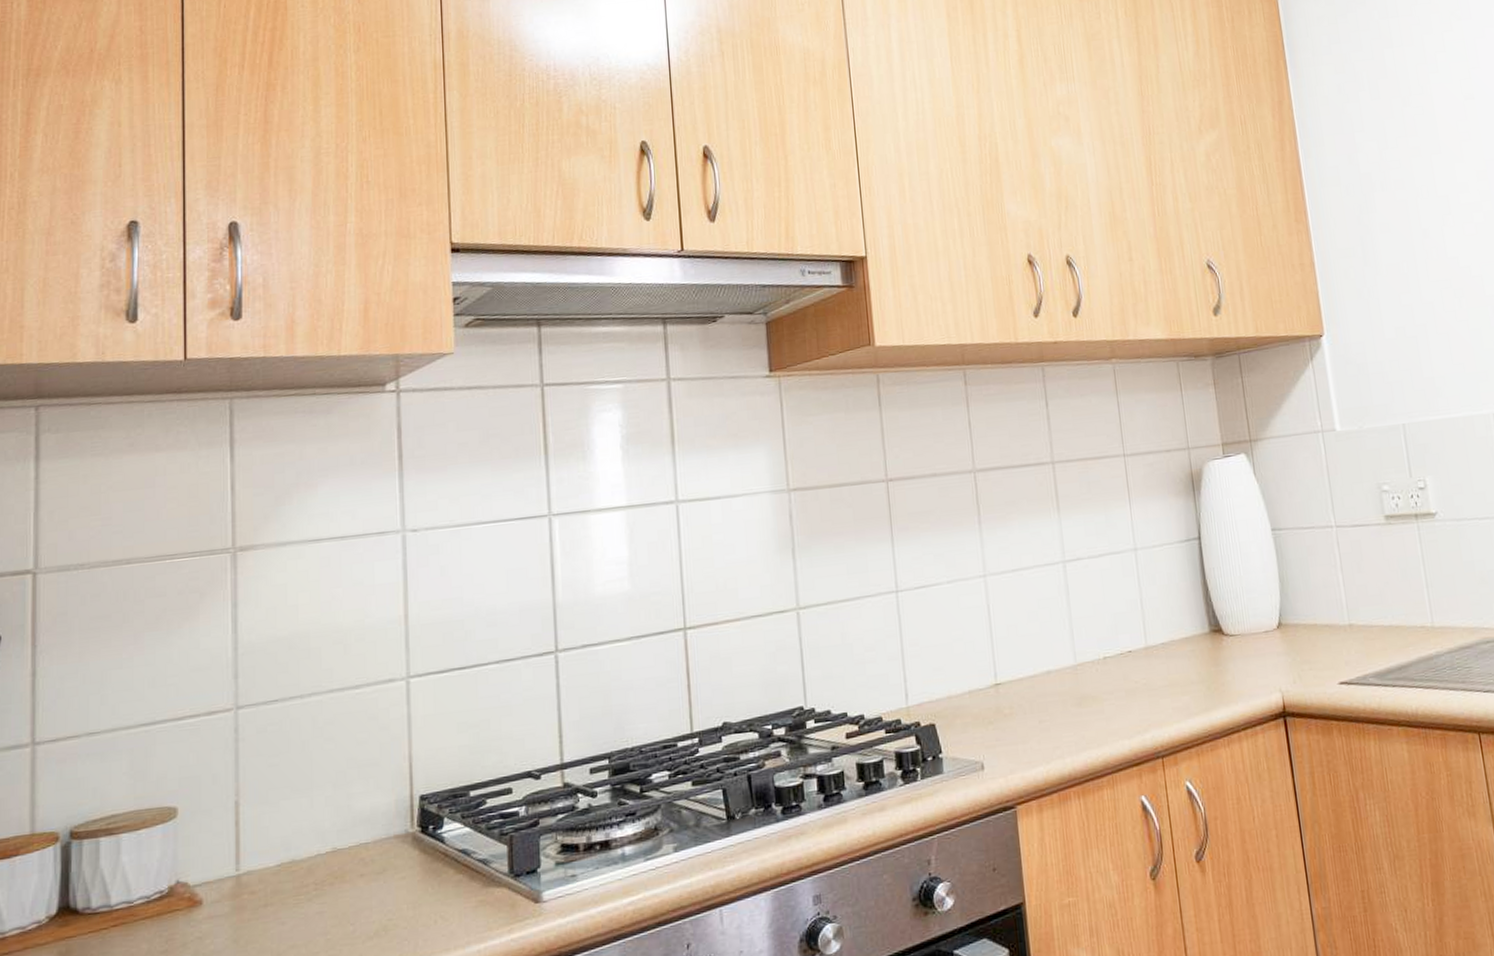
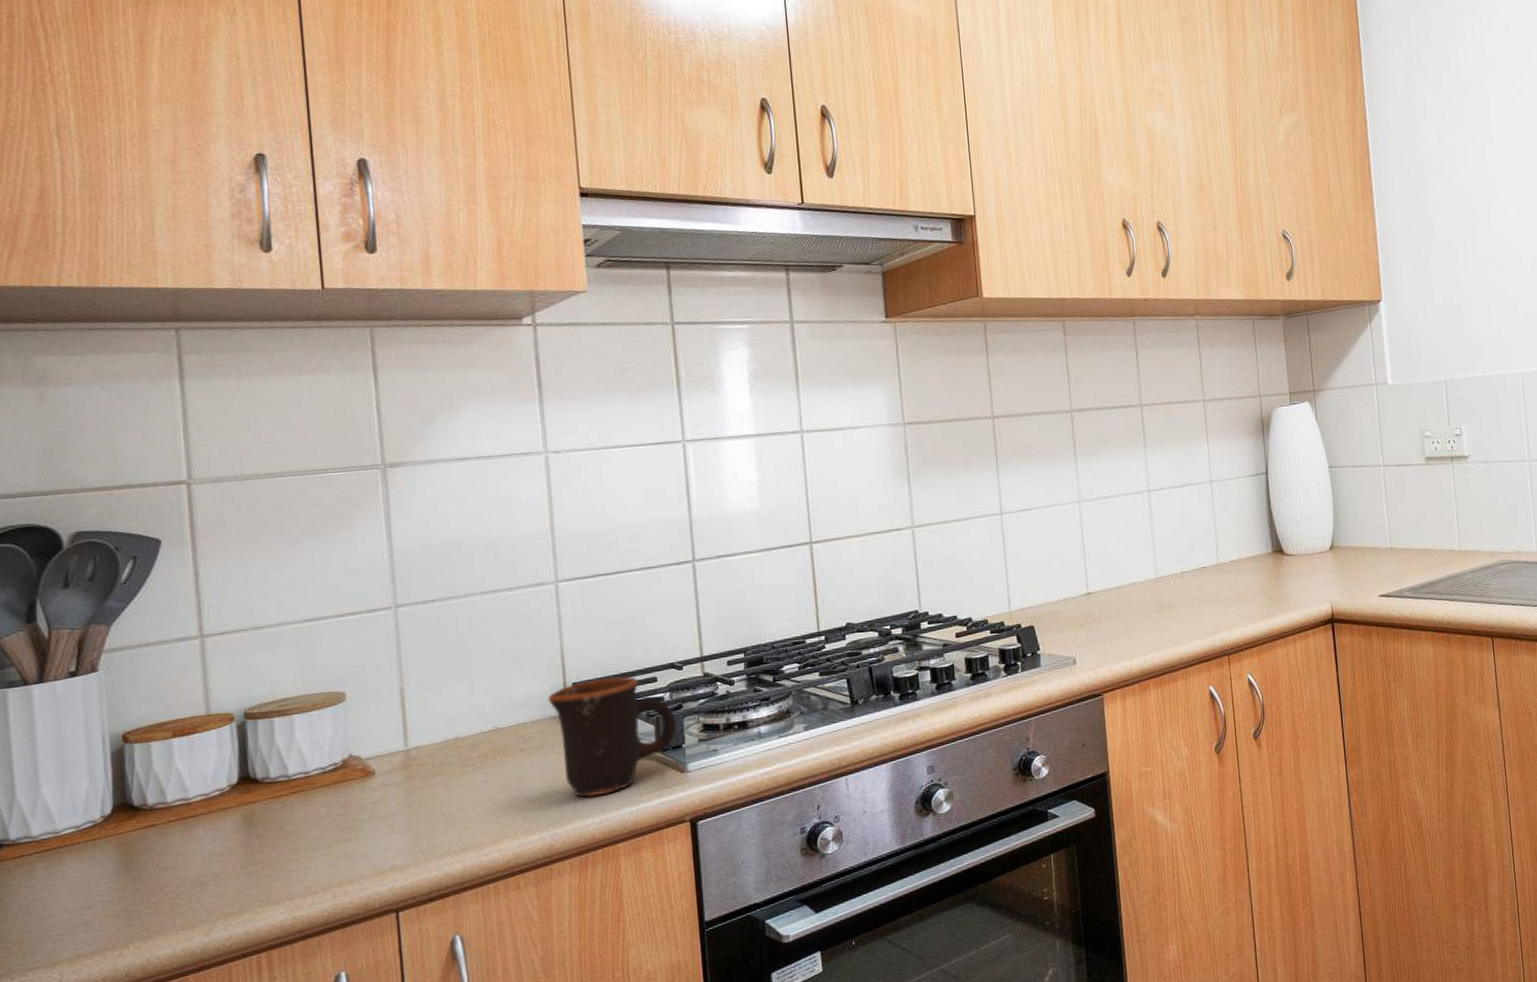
mug: none [392,787,532,933] -> present [548,676,677,798]

